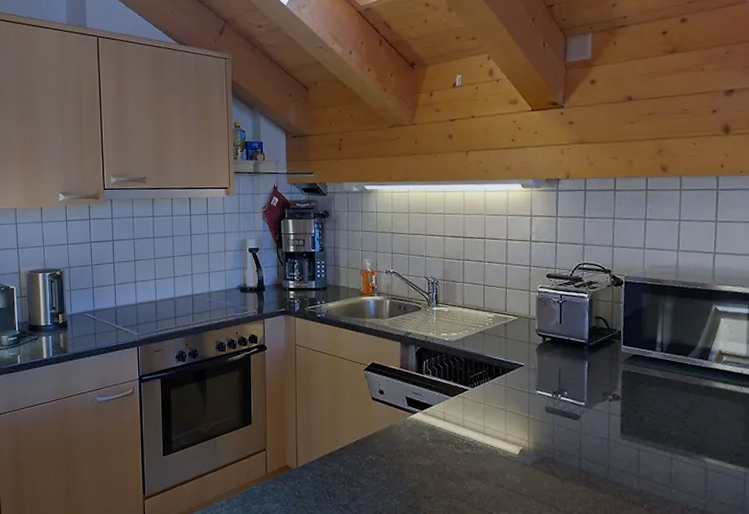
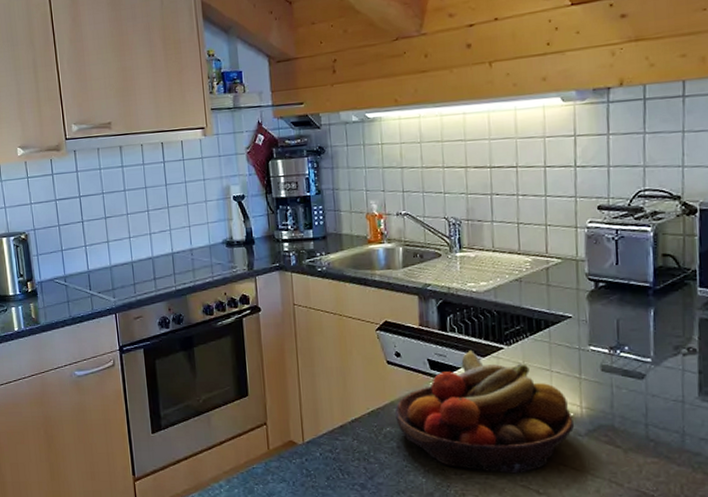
fruit bowl: none [377,390,523,498] -> present [395,349,575,474]

